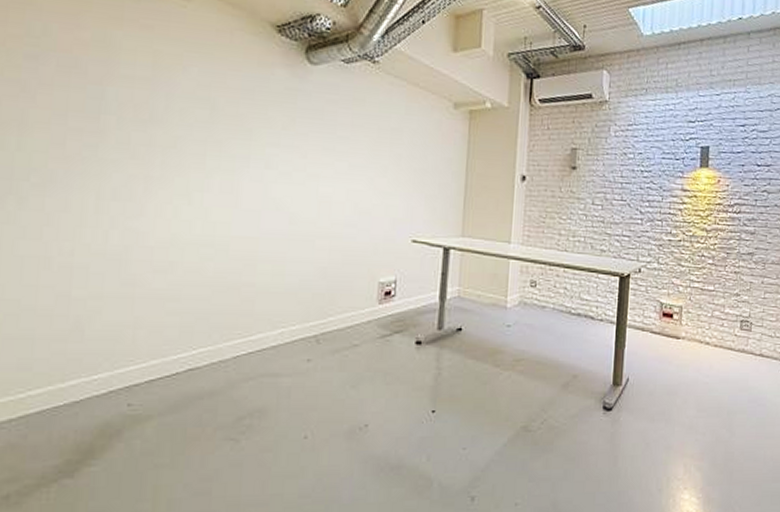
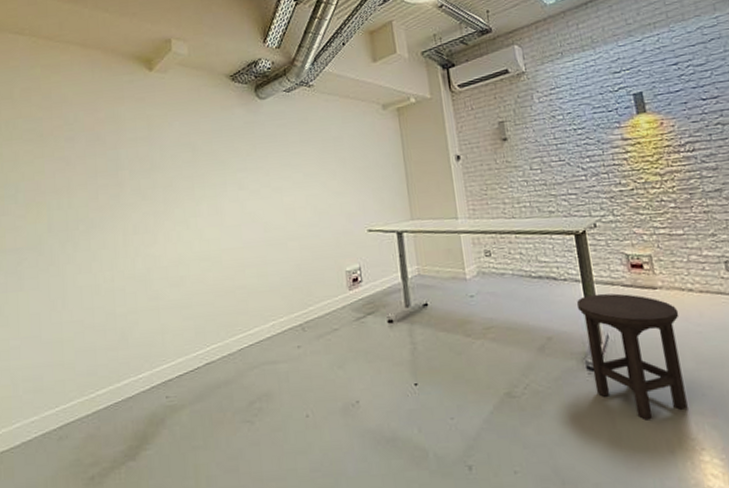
stool: none [606,337,693,460] -> present [576,293,688,421]

